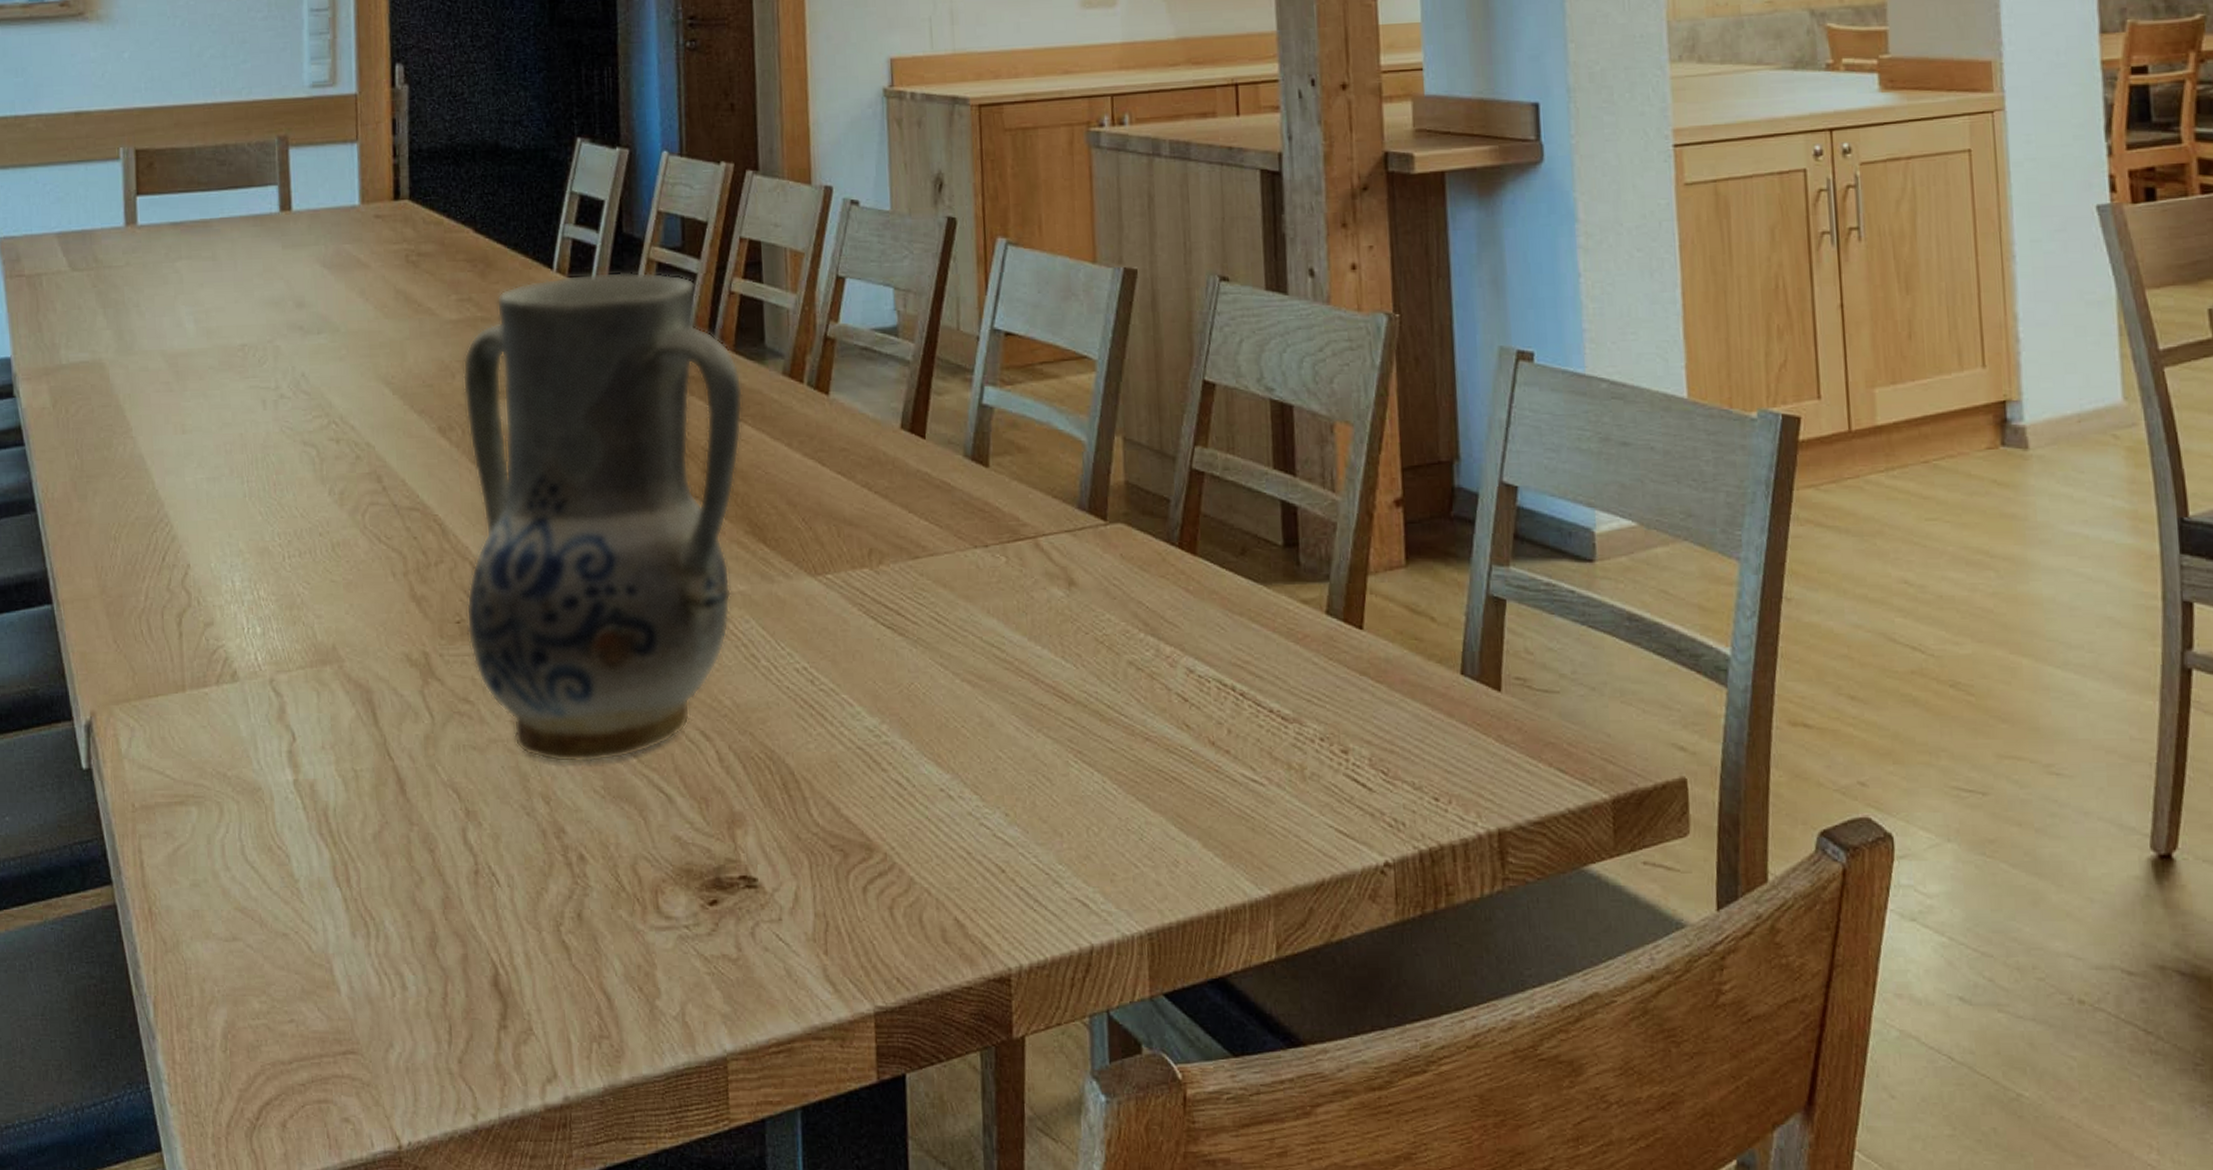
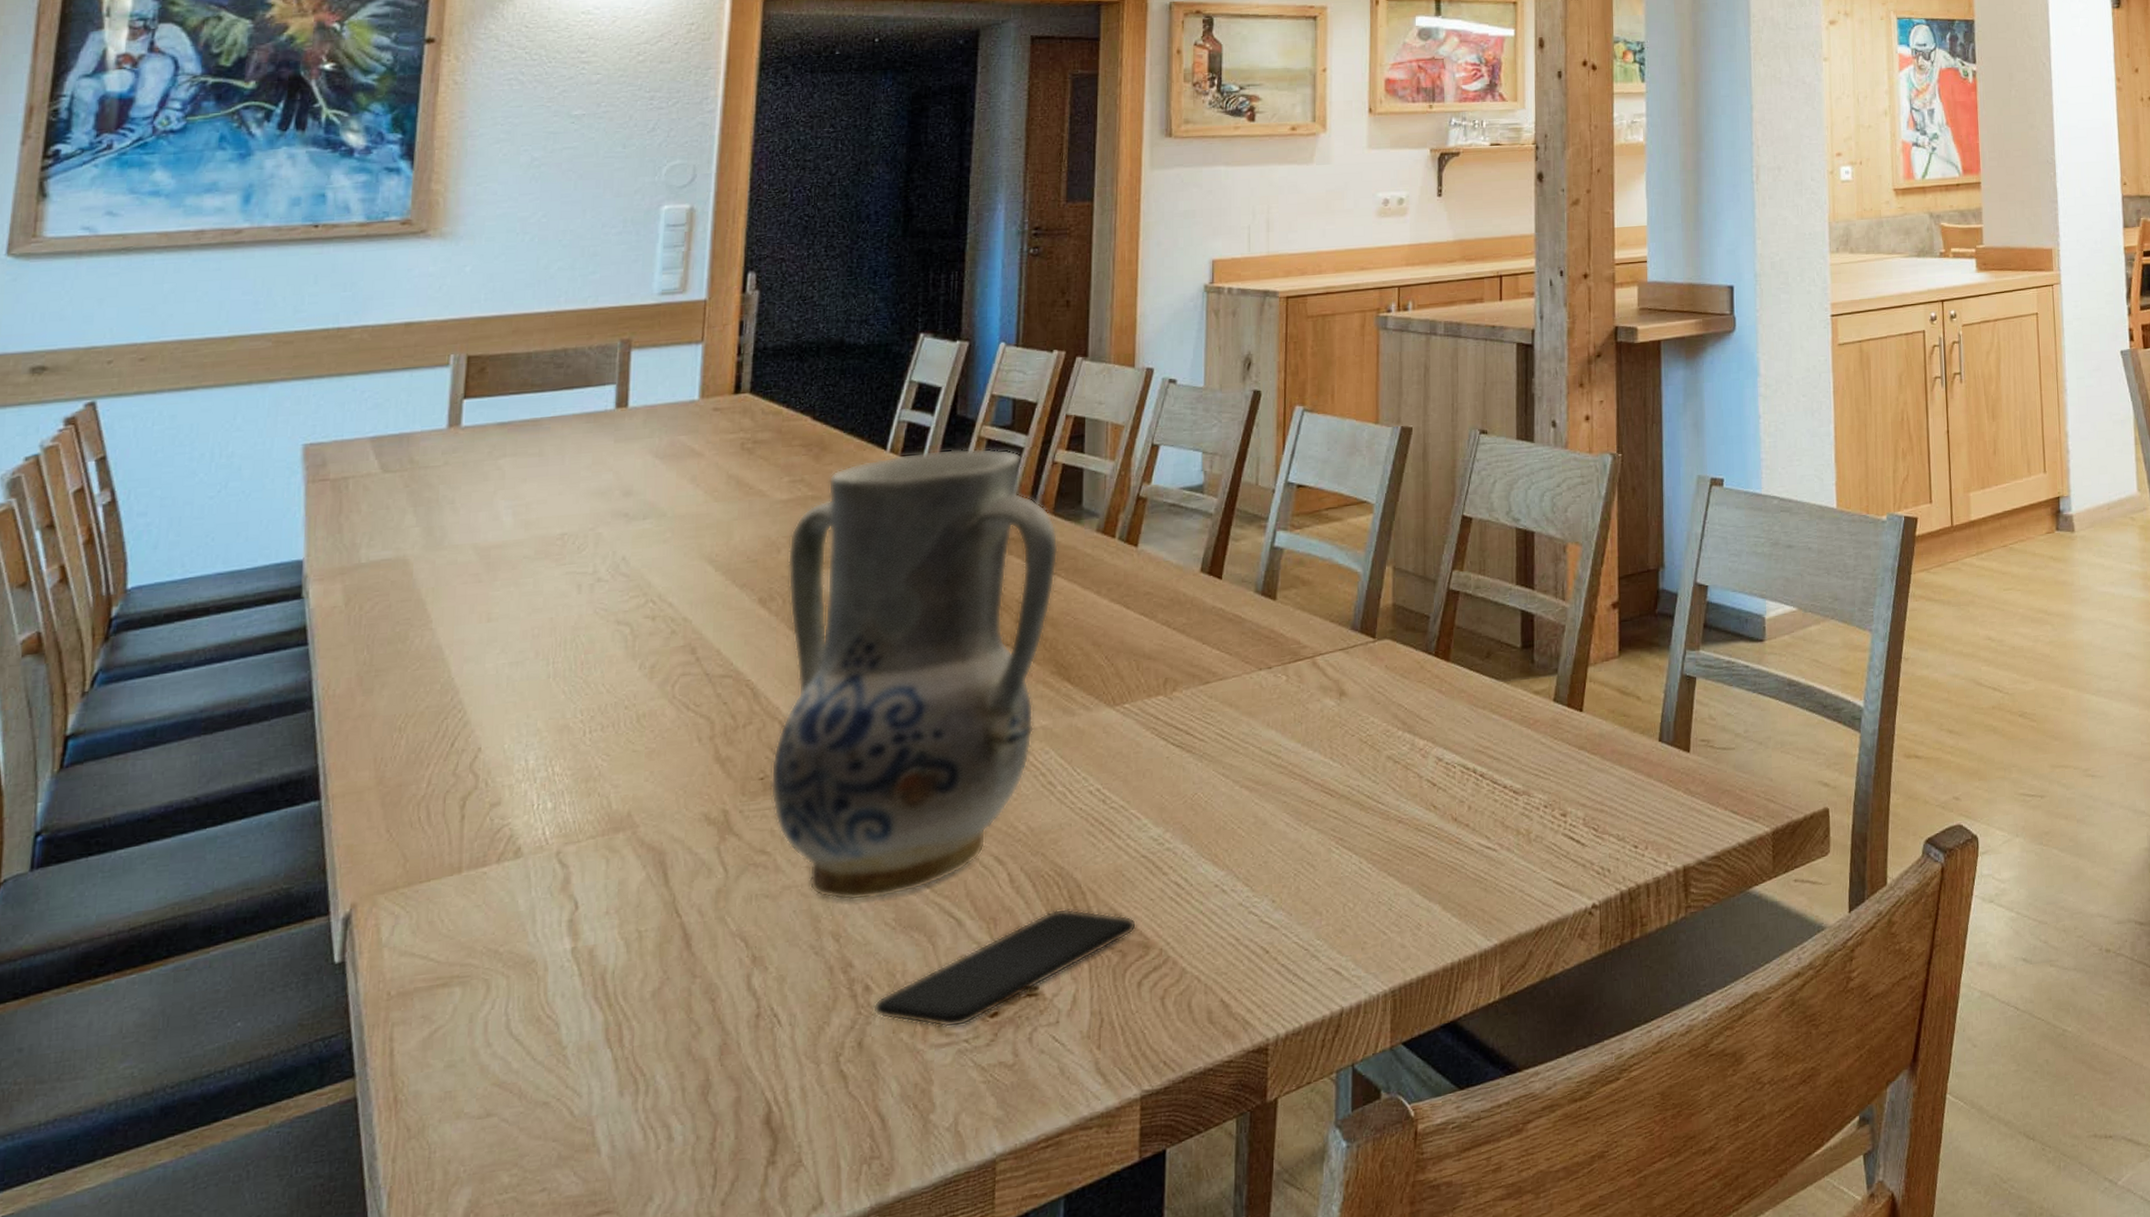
smartphone: none [589,796,858,911] -> present [873,908,1137,1028]

